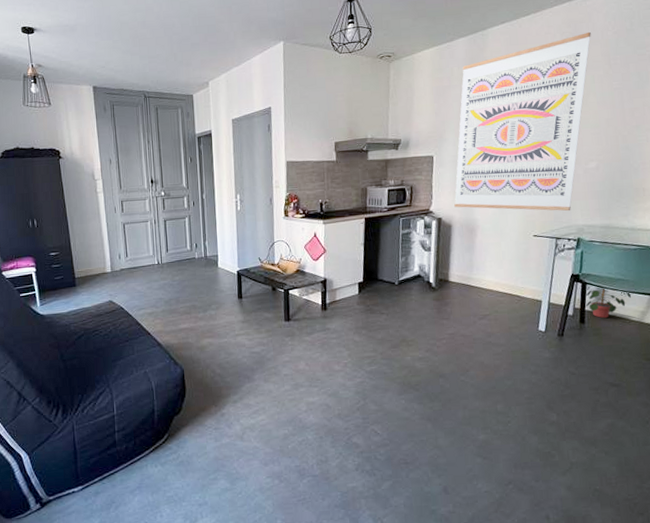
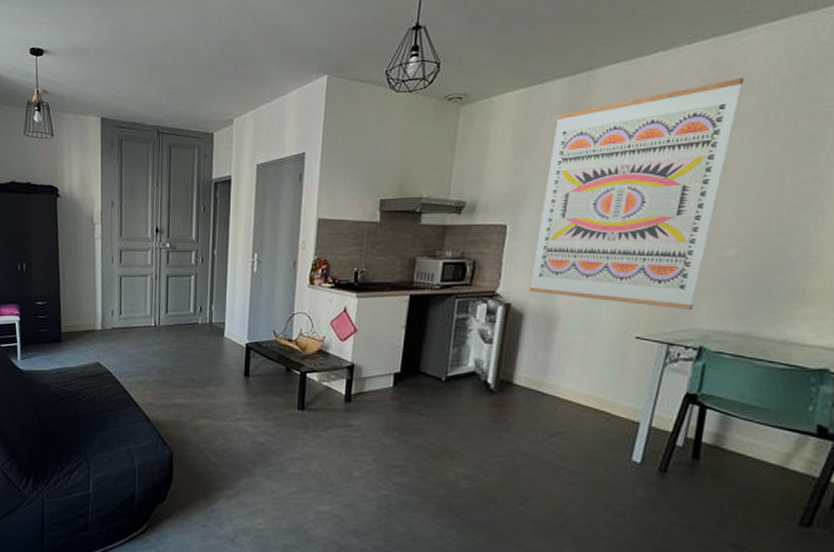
potted plant: present [585,285,631,319] -> none [702,410,771,457]

